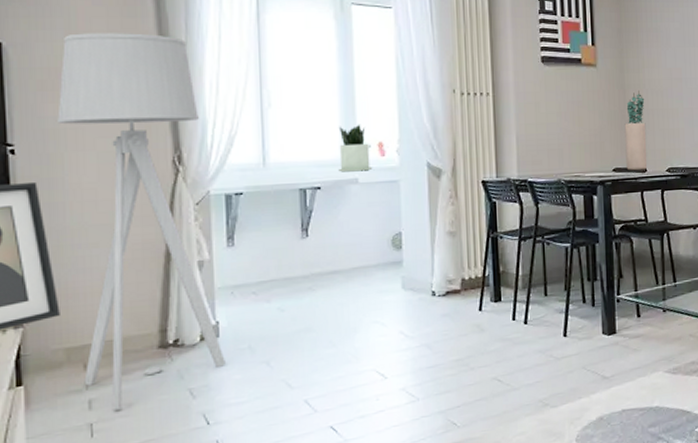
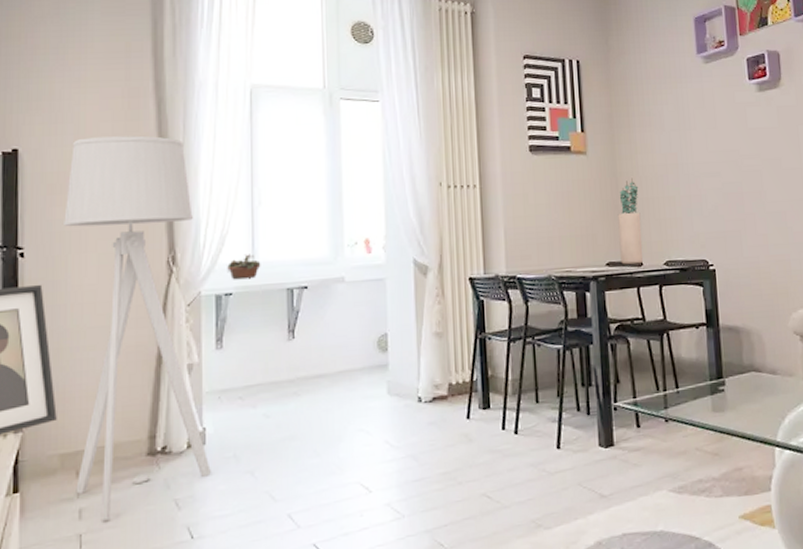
succulent planter: none [237,155,272,180] -> present [227,254,261,280]
planter: present [338,124,373,172] -> none [325,220,360,271]

